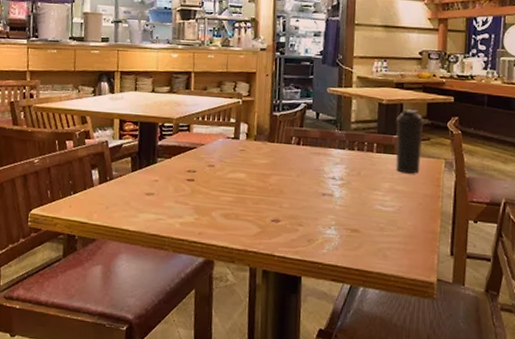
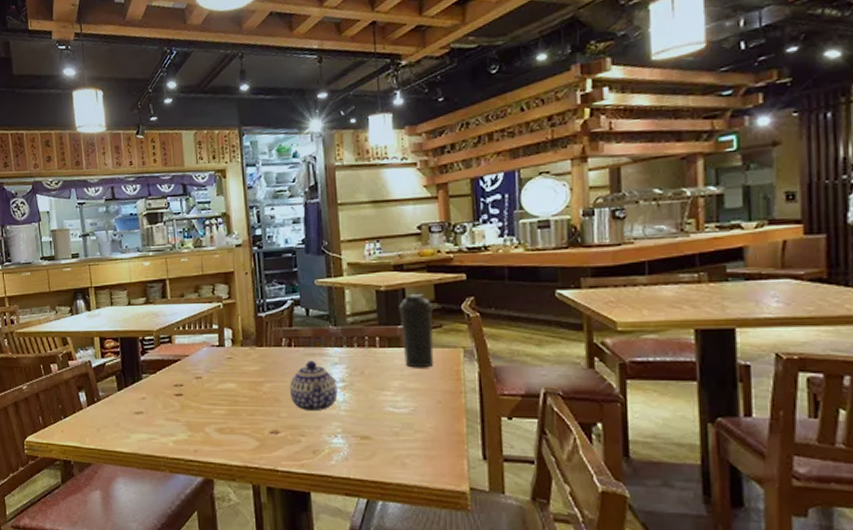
teapot: none [293,159,336,204] -> present [289,361,338,410]

